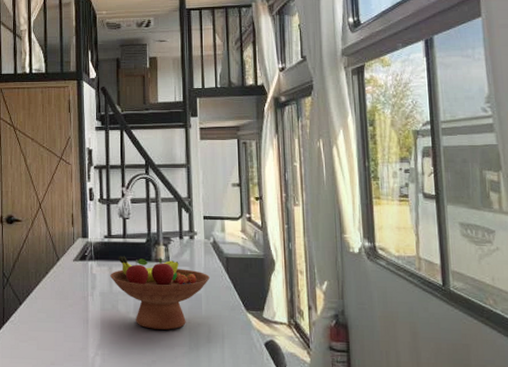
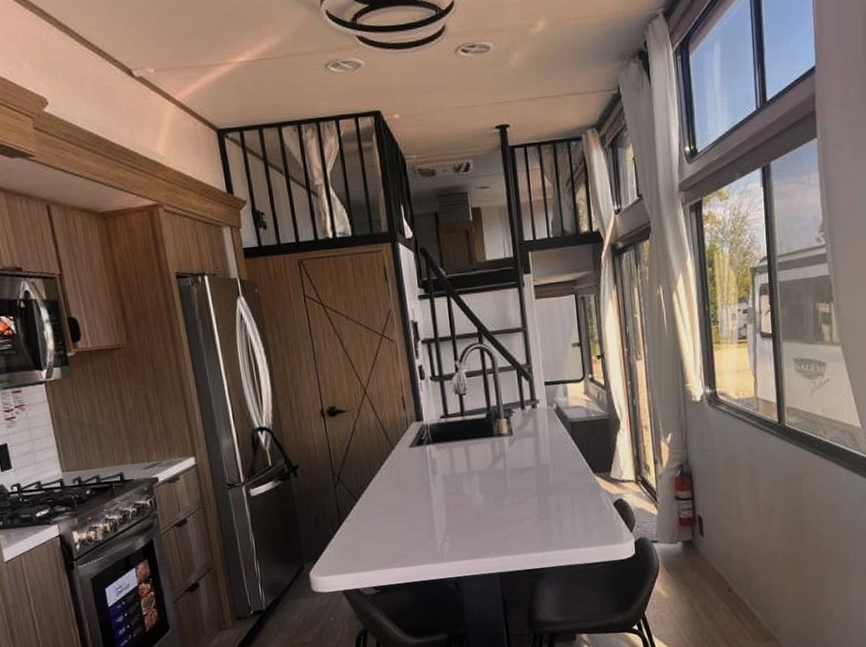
fruit bowl: present [110,256,210,330] -> none [451,432,555,506]

